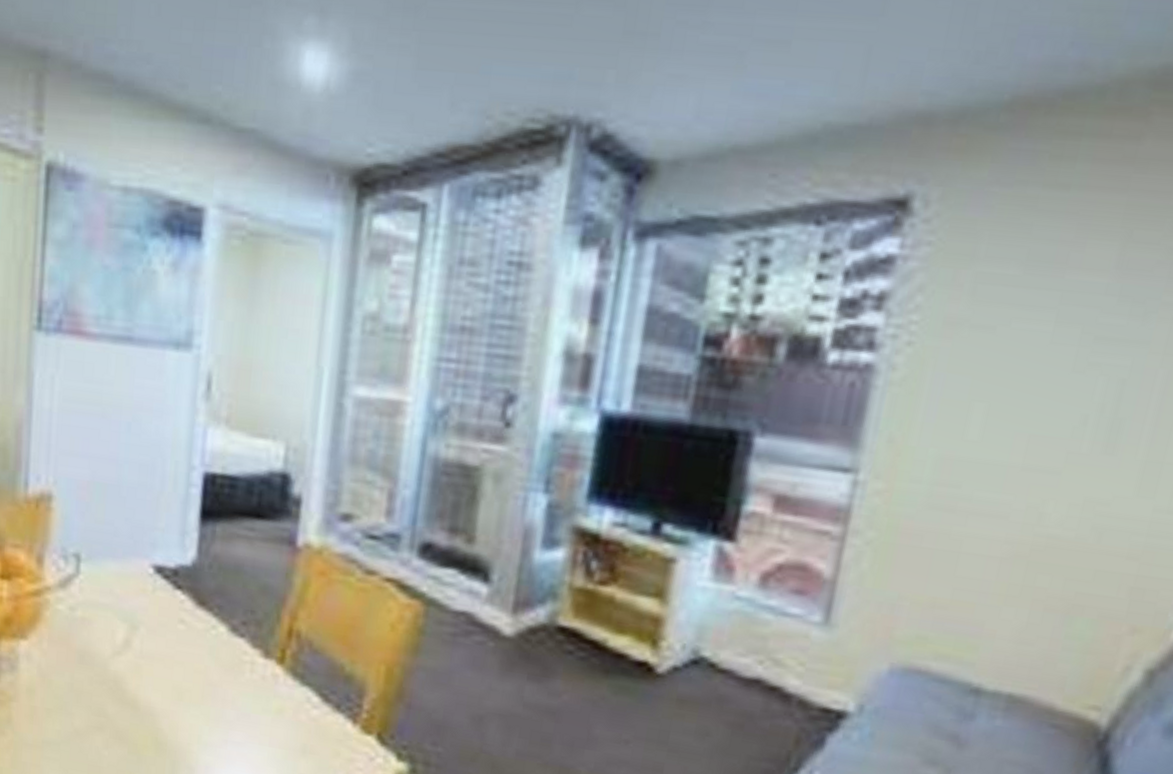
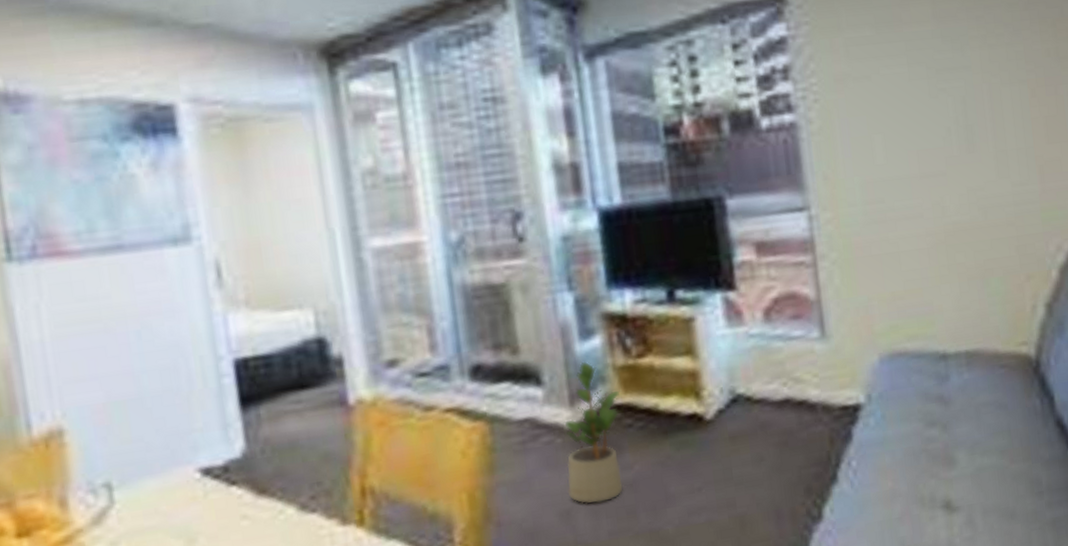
potted plant: none [485,571,569,721] -> present [564,361,623,504]

